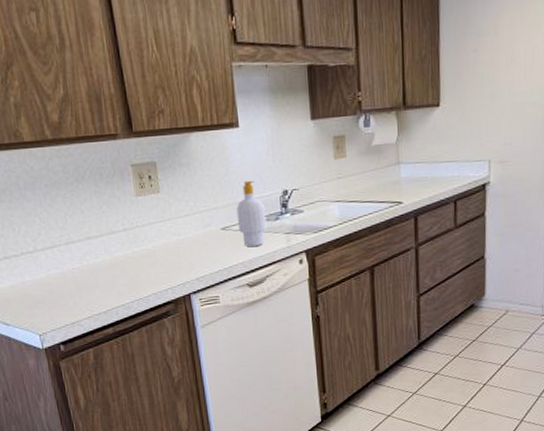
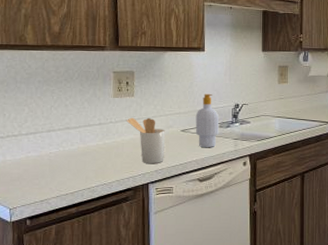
utensil holder: none [154,216,205,272] -> present [126,117,165,164]

